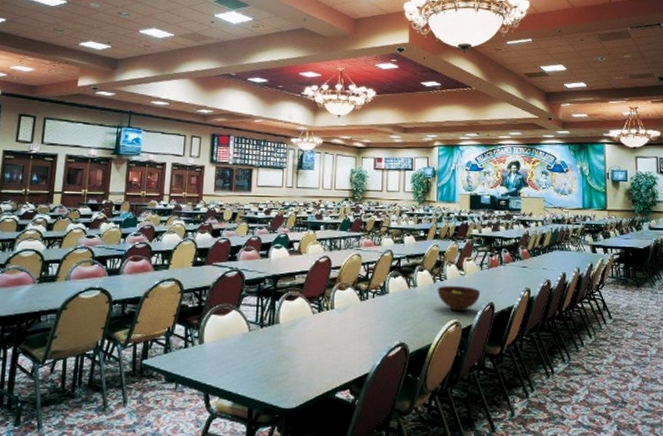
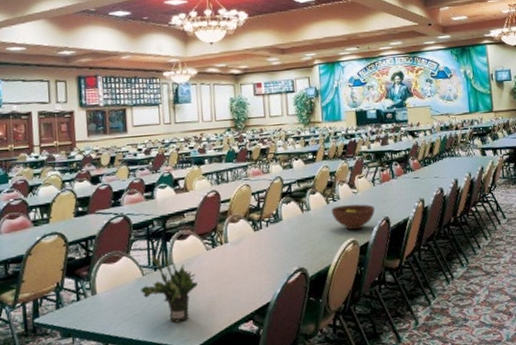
potted plant: none [245,312,300,382] -> present [140,255,198,323]

